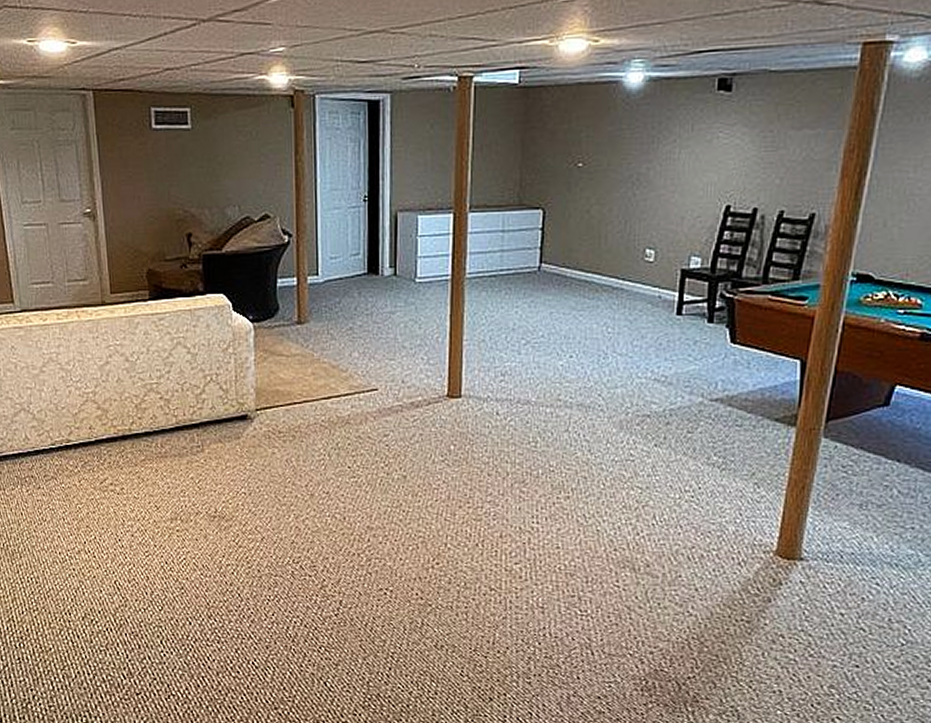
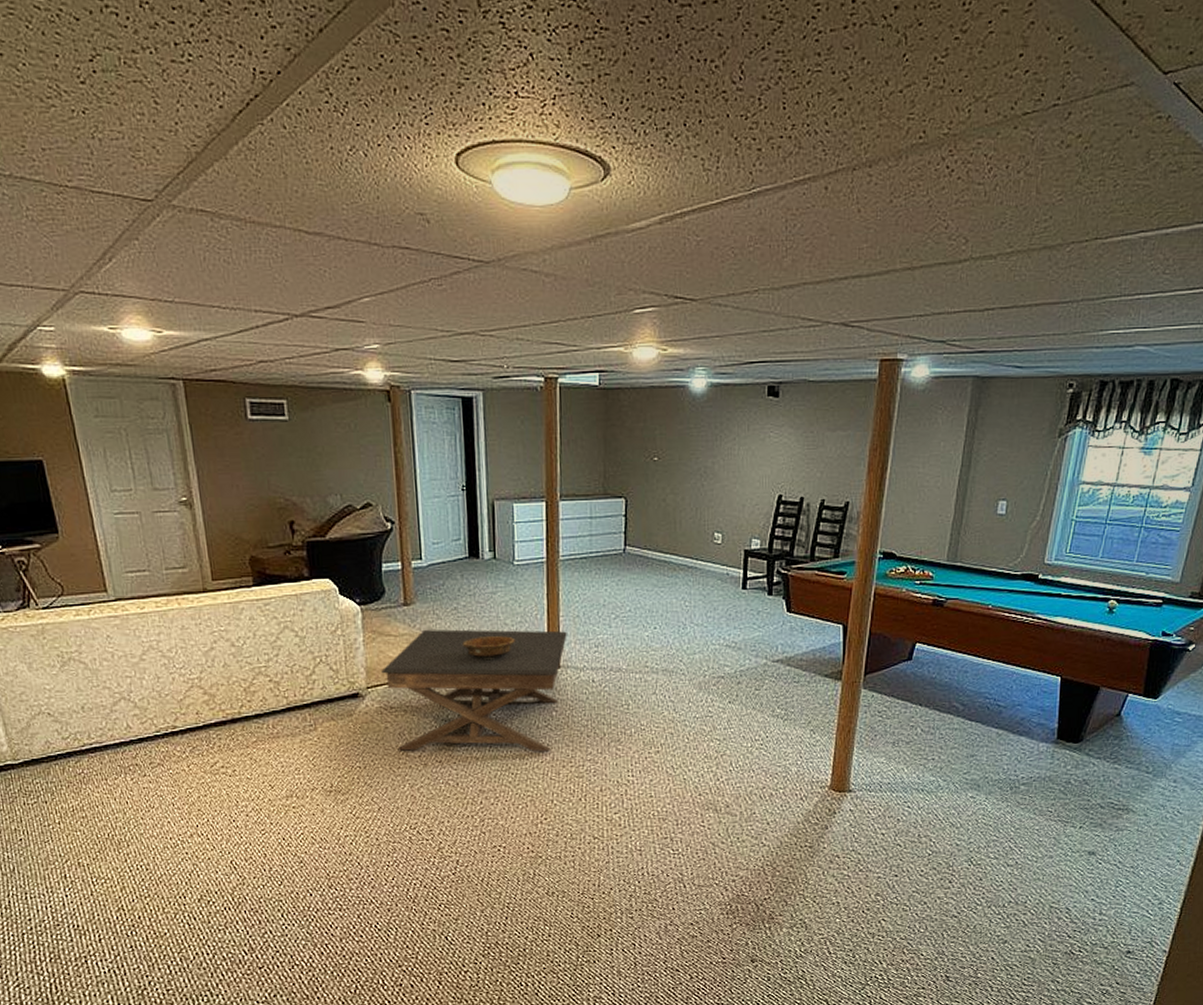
coffee table: none [271,349,471,490] -> present [381,629,567,752]
decorative bowl: none [356,360,413,385] -> present [462,636,515,660]

